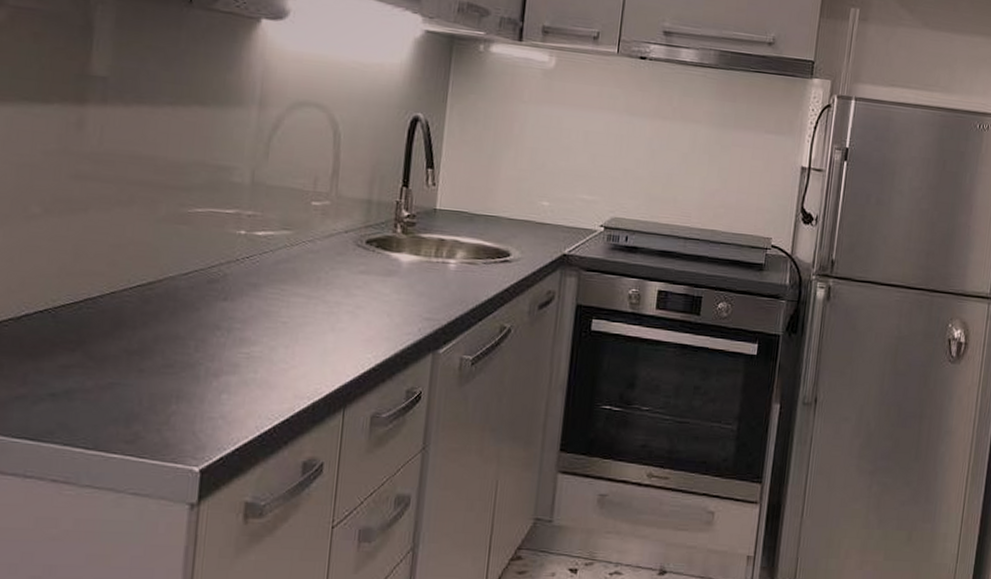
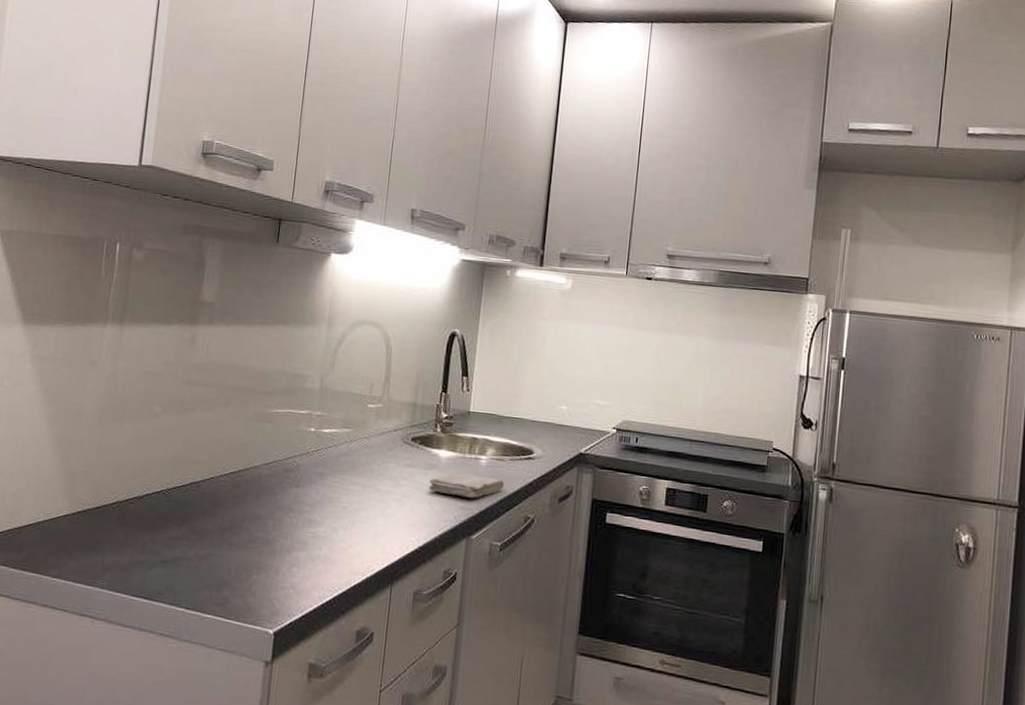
washcloth: none [387,279,477,307] -> present [428,473,505,498]

